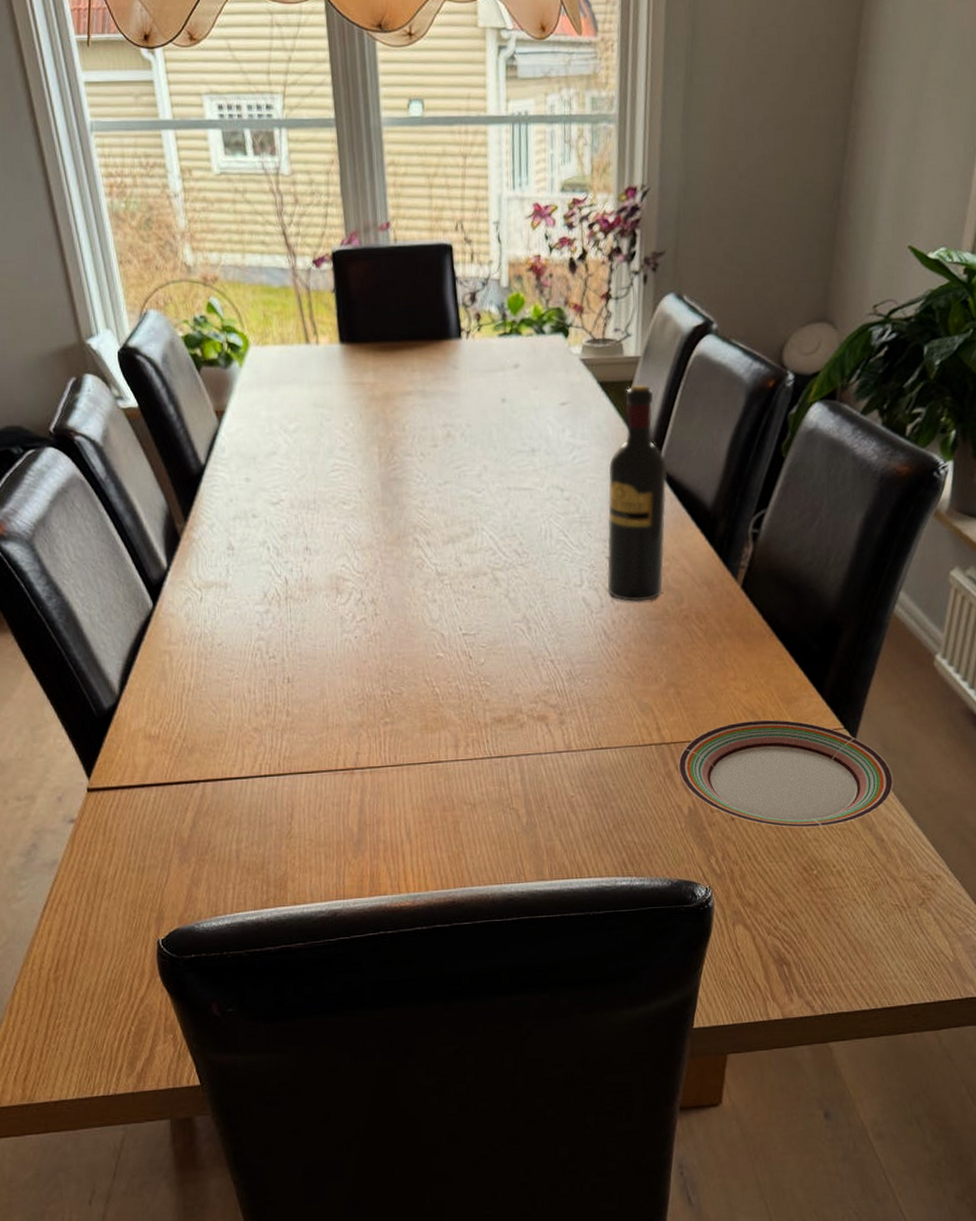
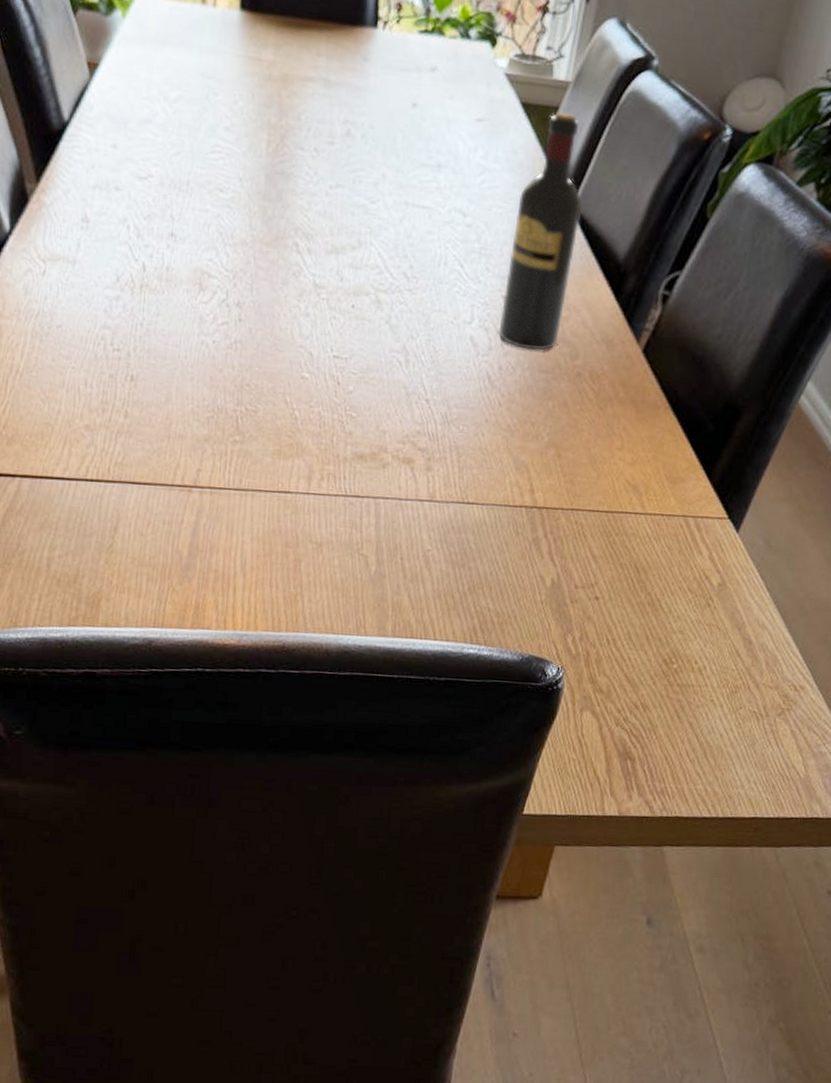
plate: present [678,719,894,828] -> none [547,495,772,620]

